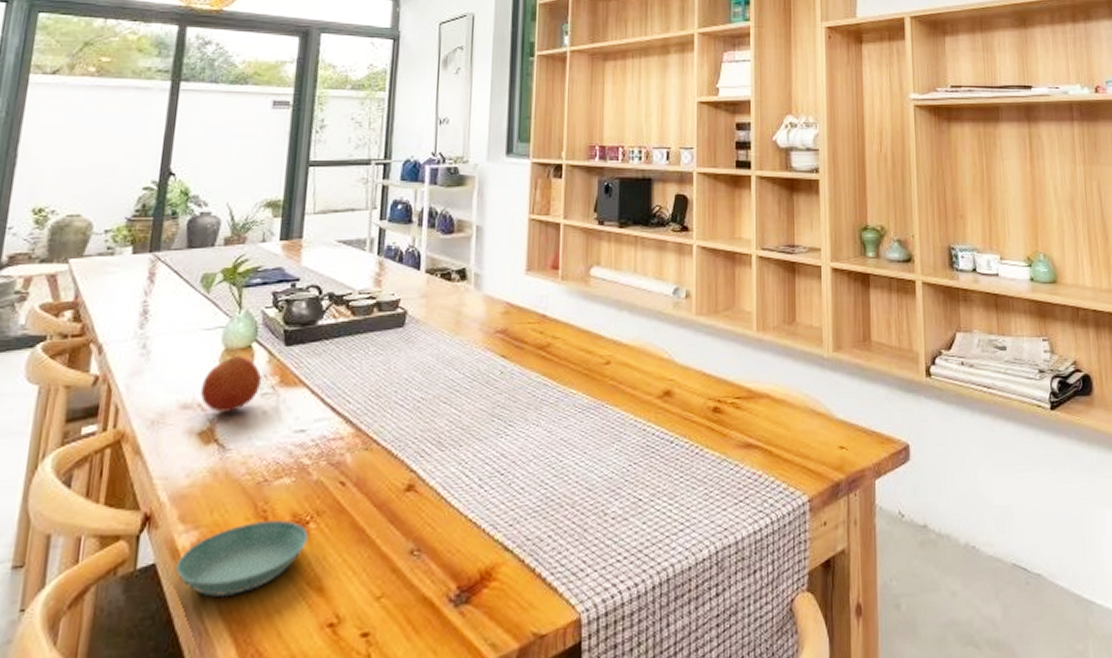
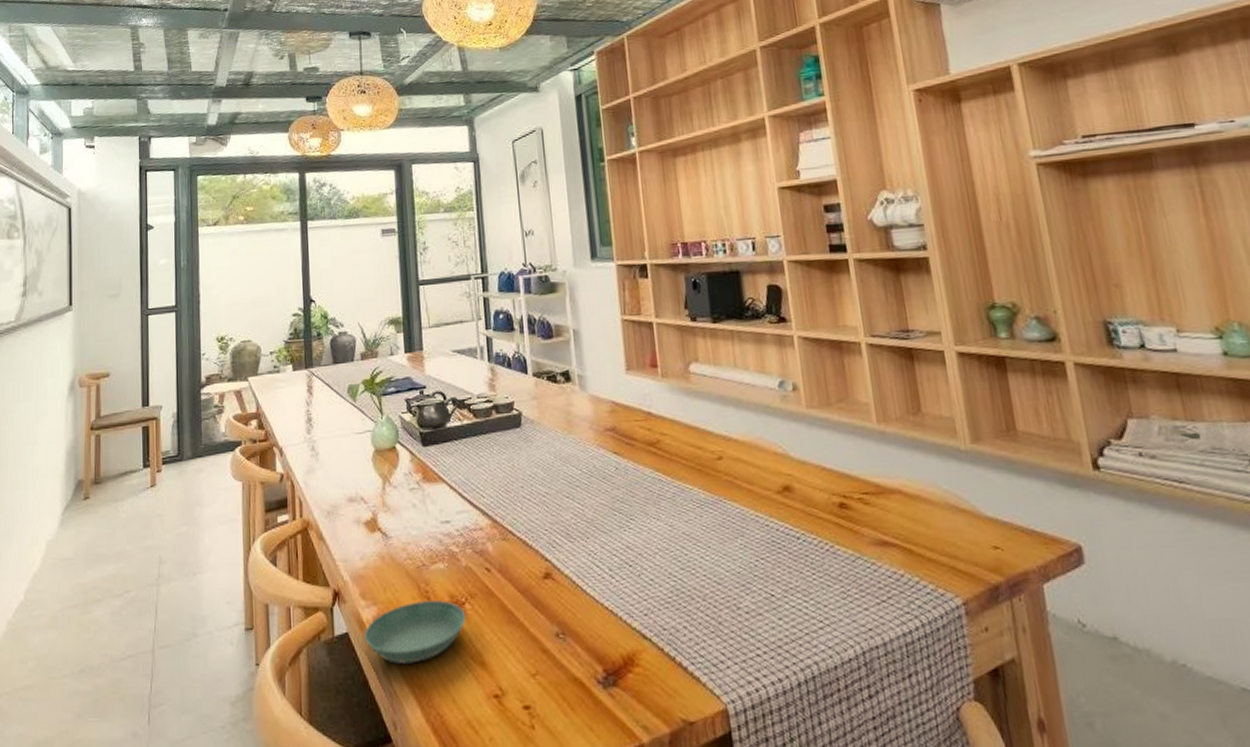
fruit: present [200,356,262,413] -> none [361,456,408,505]

